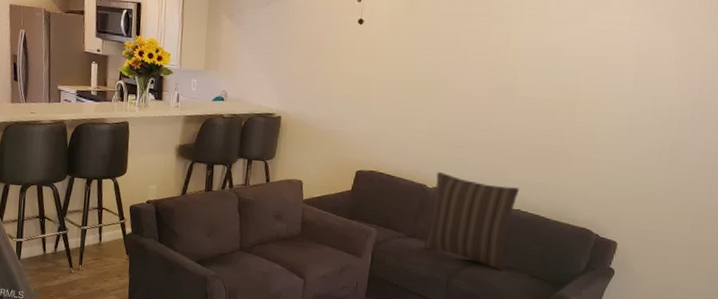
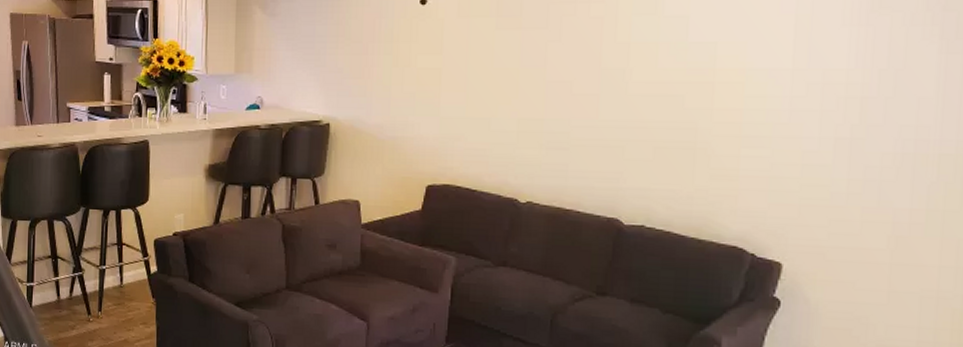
pillow: present [423,171,519,270] -> none [518,181,641,304]

